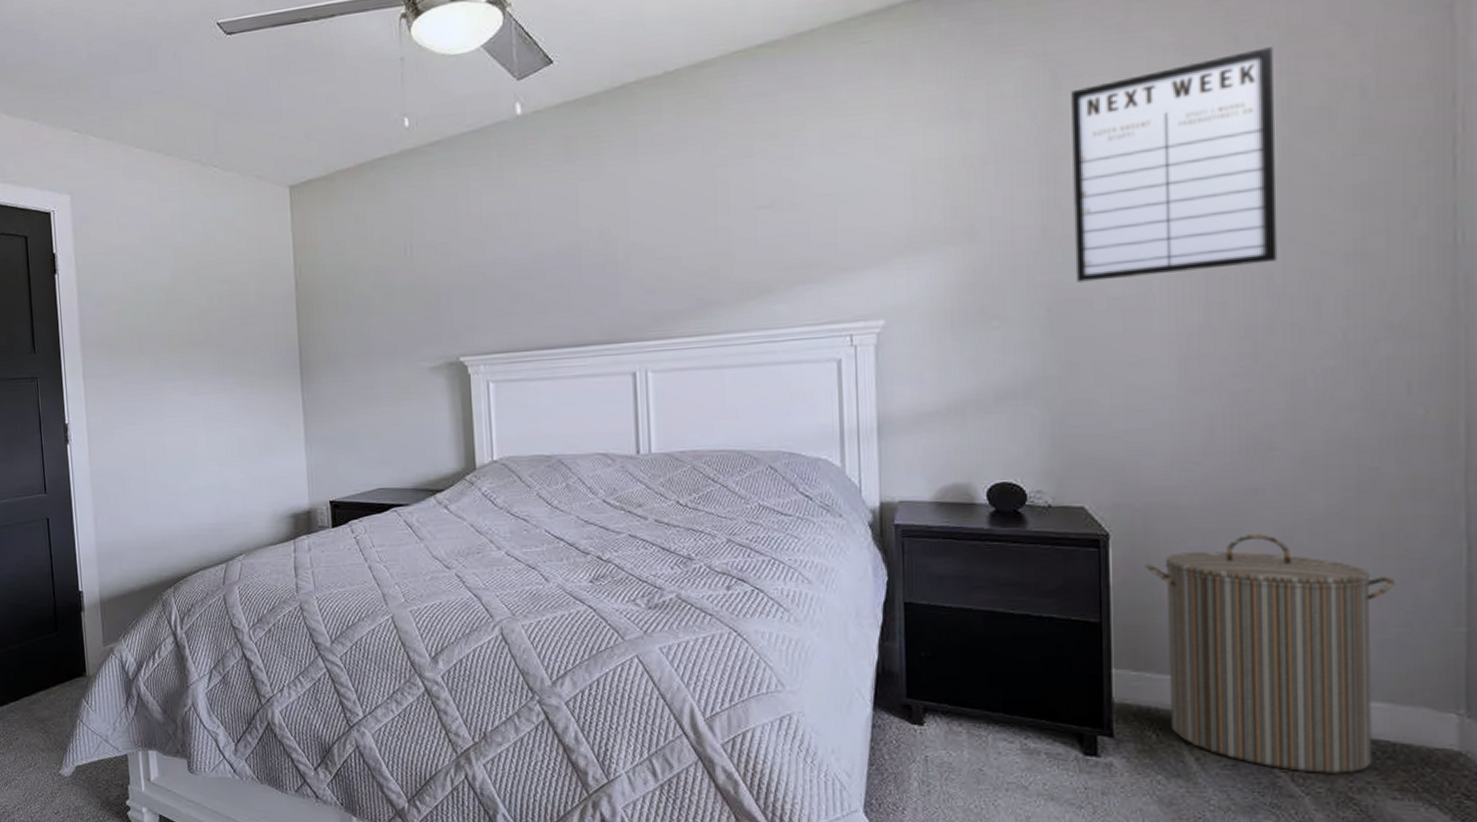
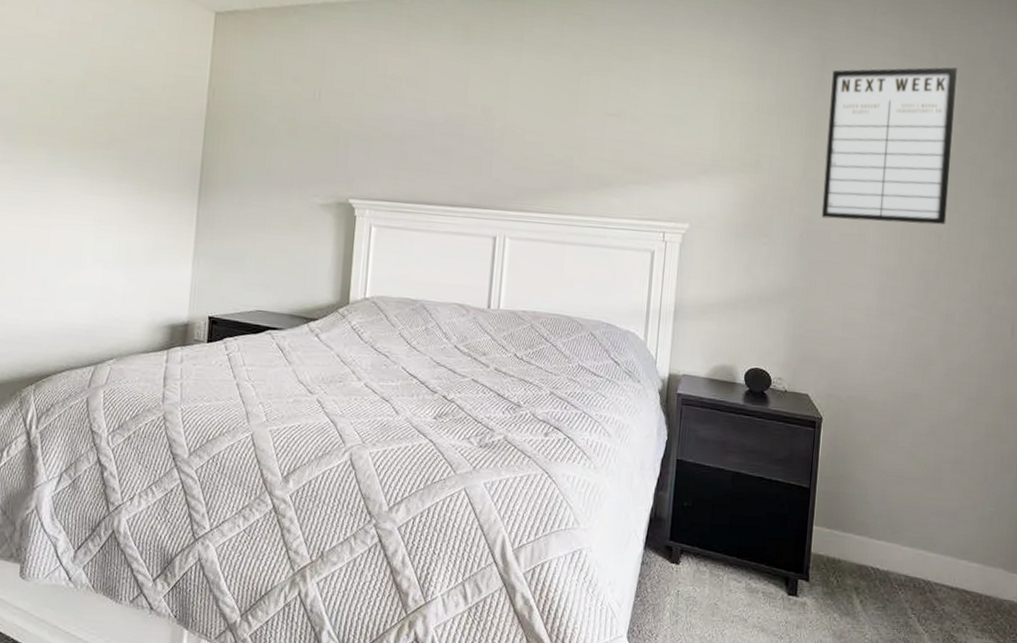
laundry hamper: present [1145,534,1397,774] -> none [842,428,993,617]

